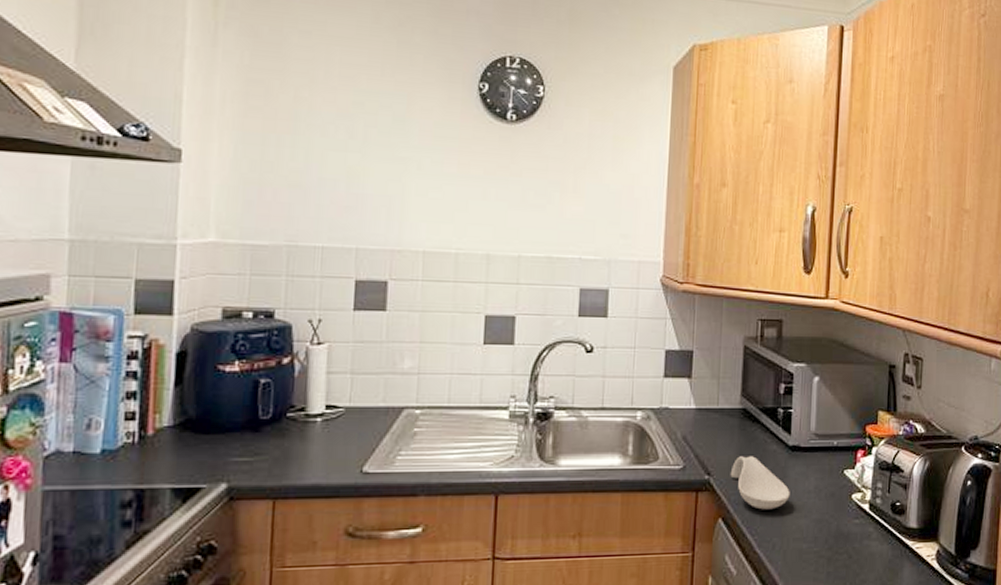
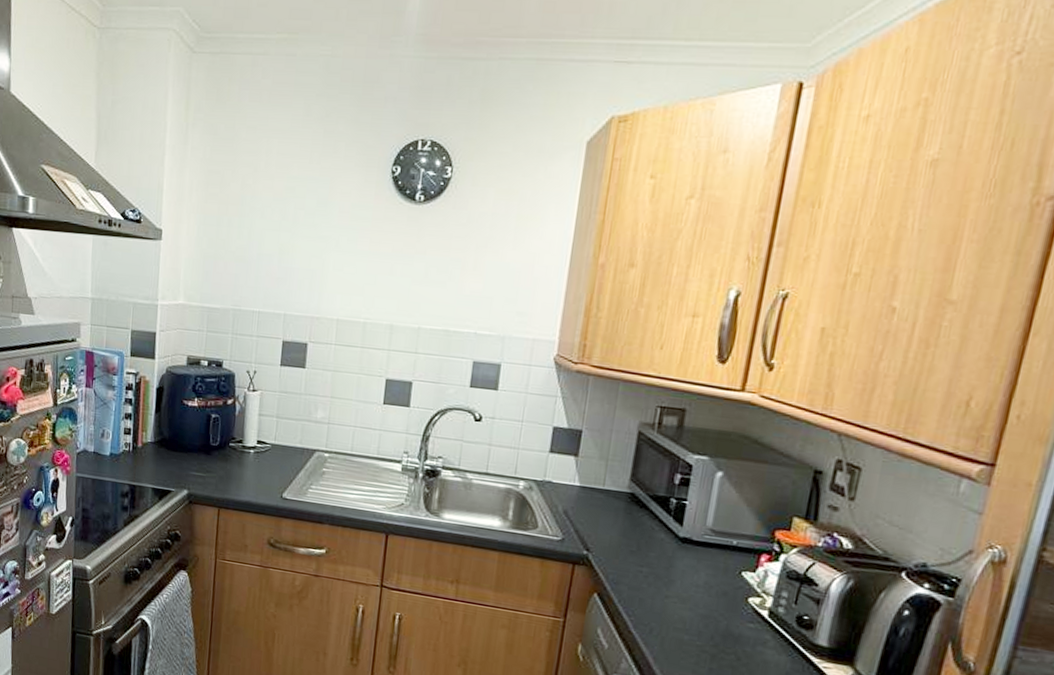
spoon rest: present [730,456,790,510] -> none [610,538,676,596]

